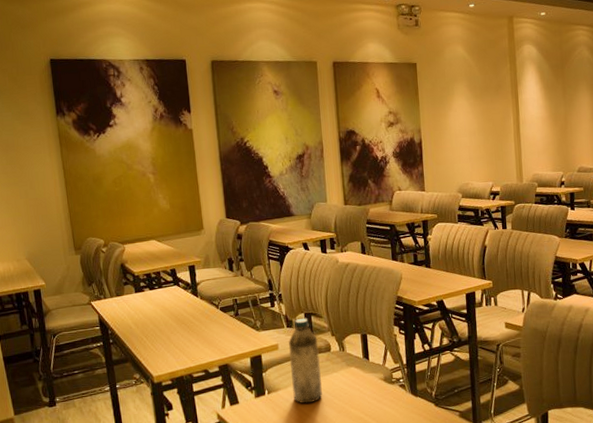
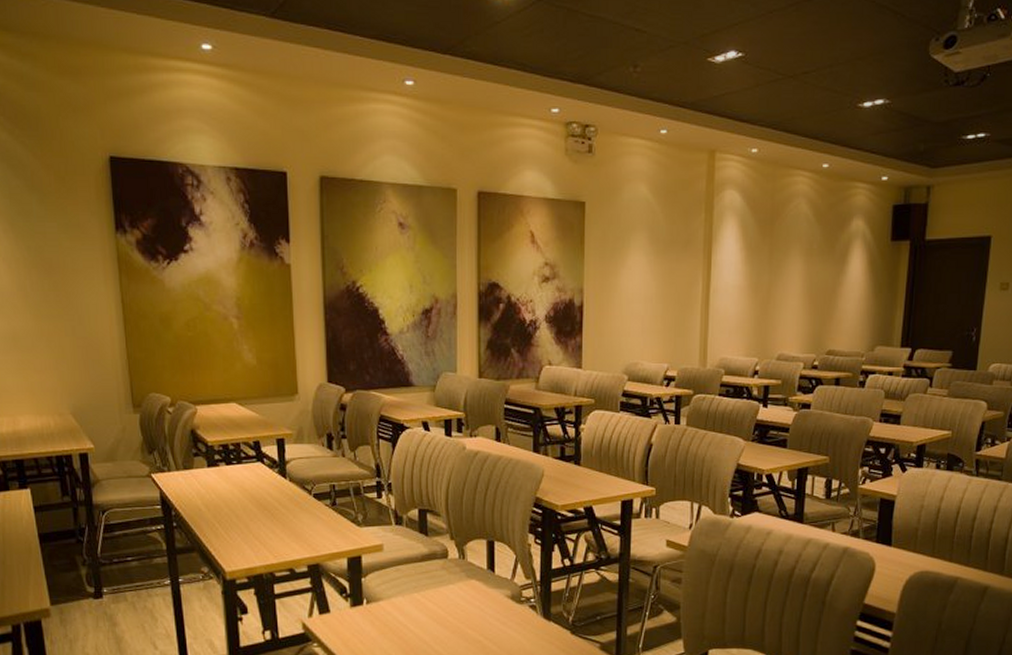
water bottle: present [288,318,322,404] -> none [395,514,434,619]

